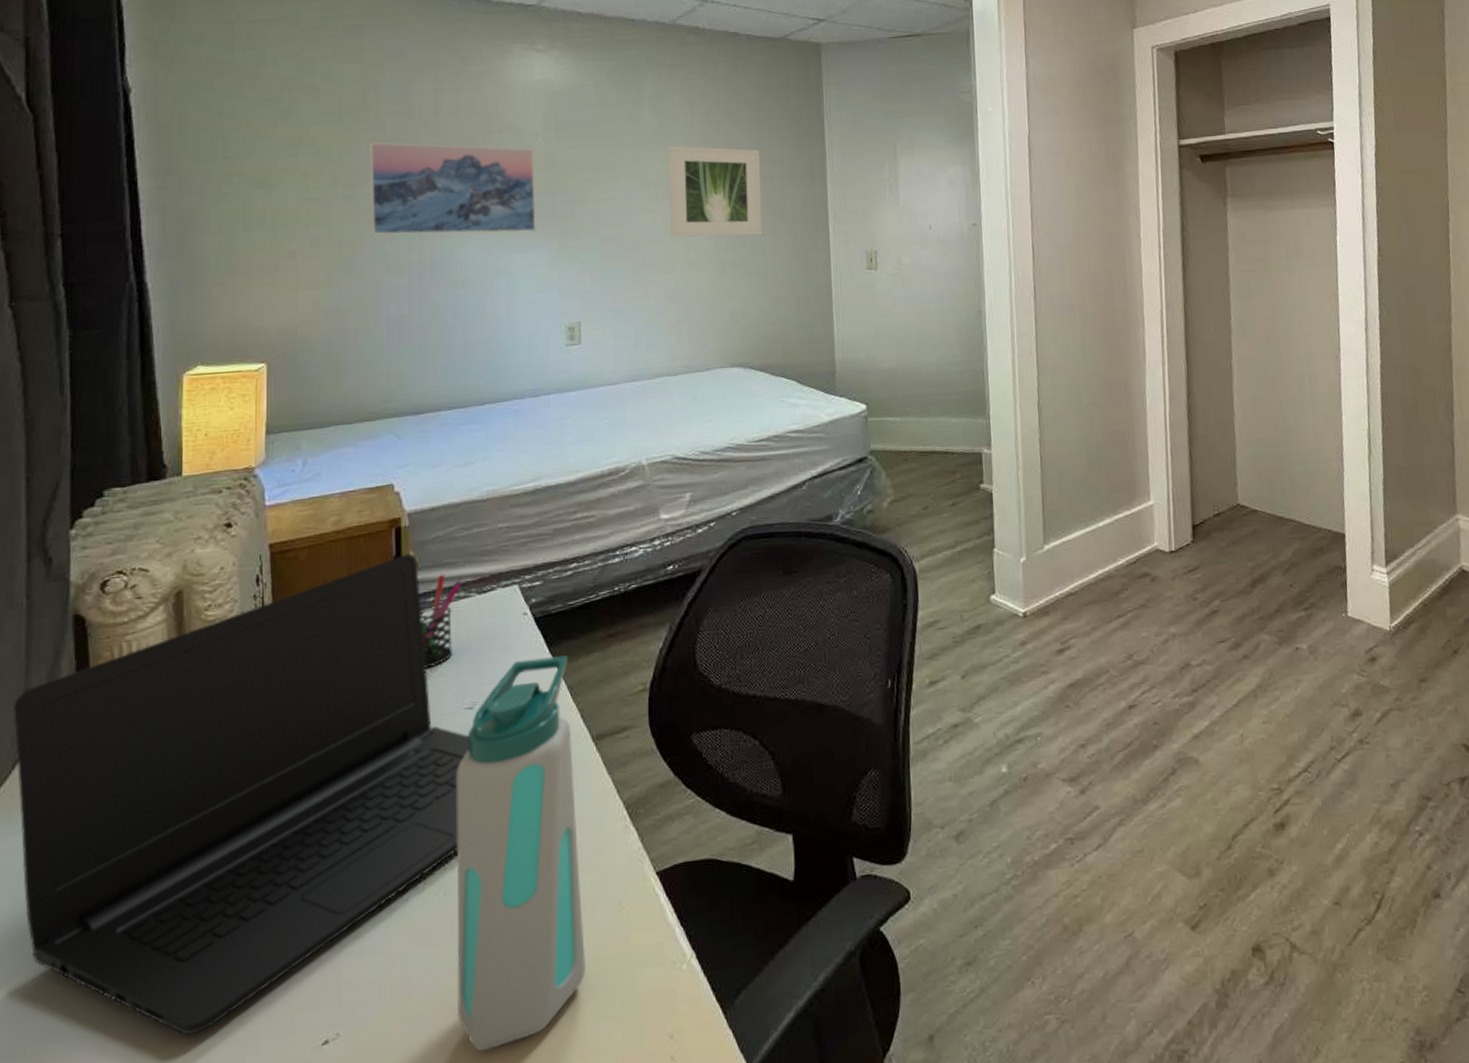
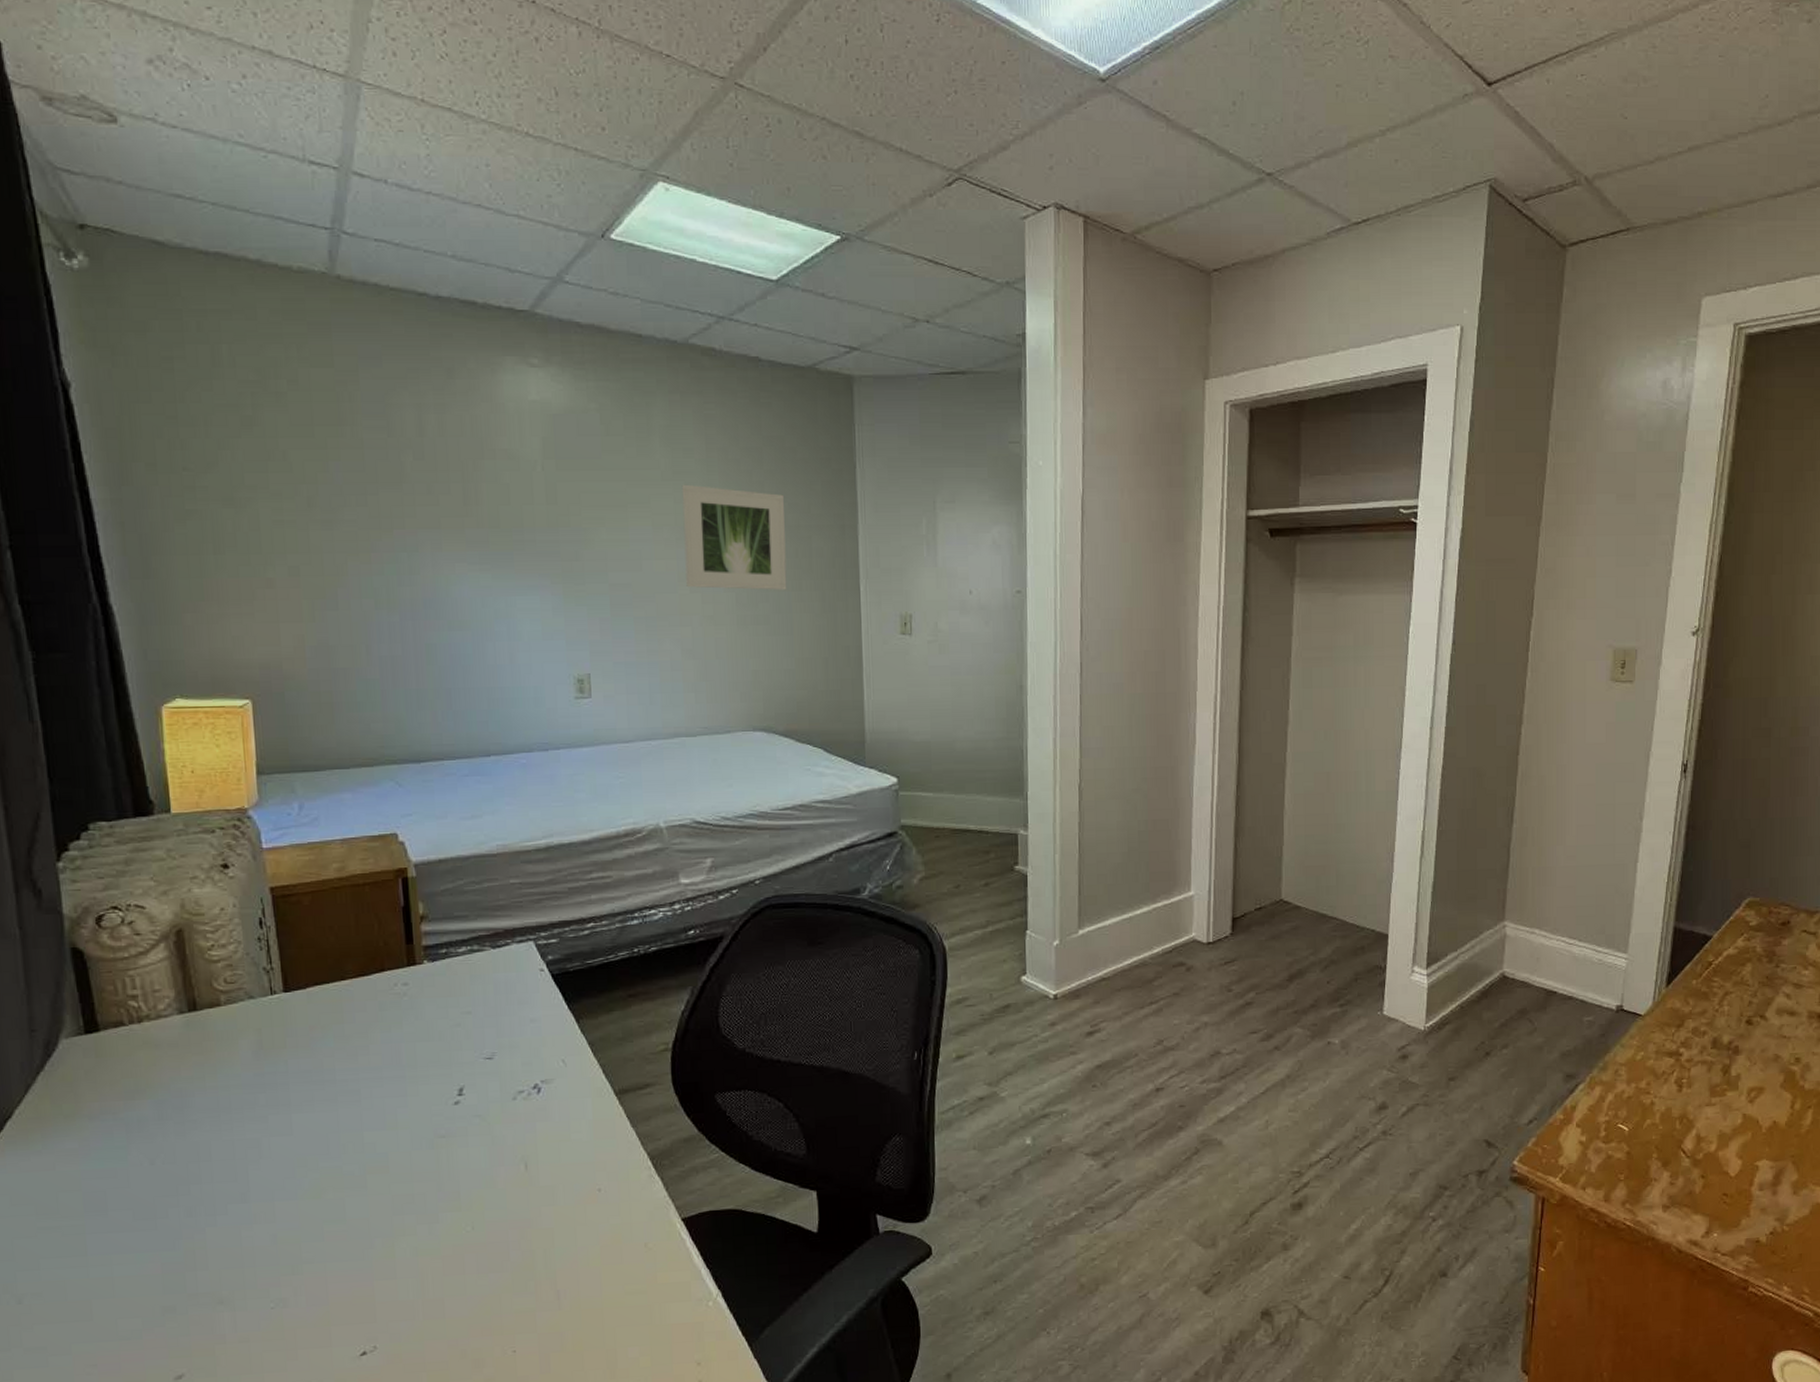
laptop: present [13,553,469,1036] -> none [19,904,490,1342]
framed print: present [369,142,536,235] -> none [347,461,538,572]
pen holder: present [420,573,463,669] -> none [432,926,476,1018]
water bottle: present [456,655,586,1052] -> none [478,1012,614,1368]

